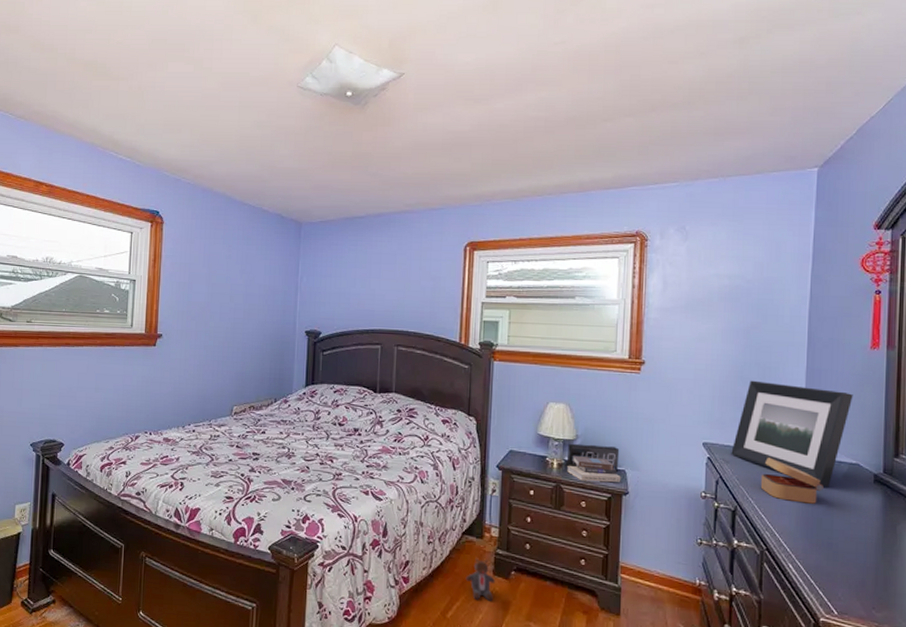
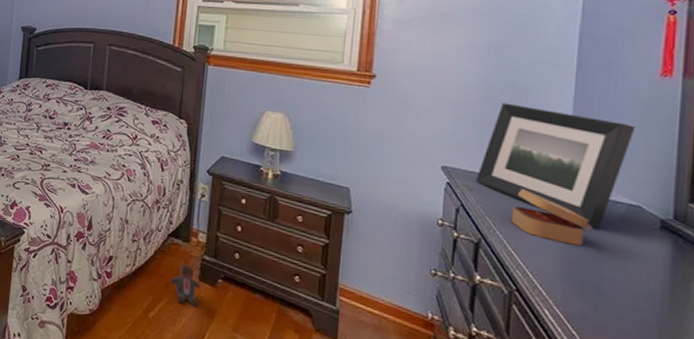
alarm clock: present [565,443,620,473] -> none [281,154,343,190]
books: present [567,455,621,483] -> none [283,167,344,200]

